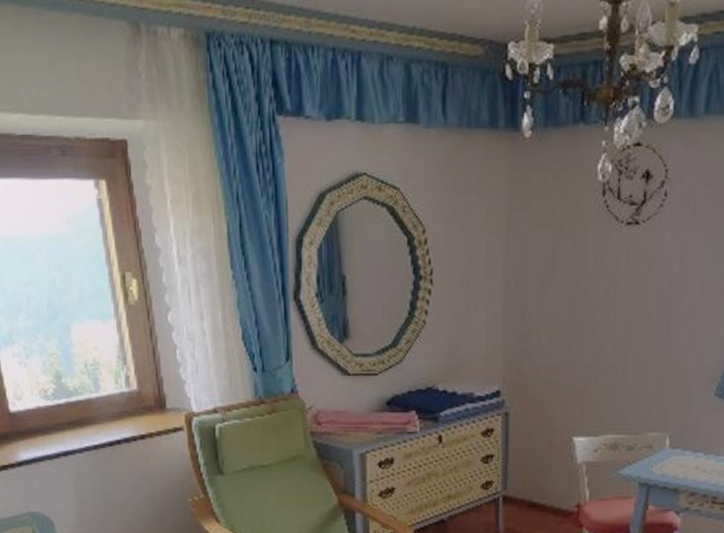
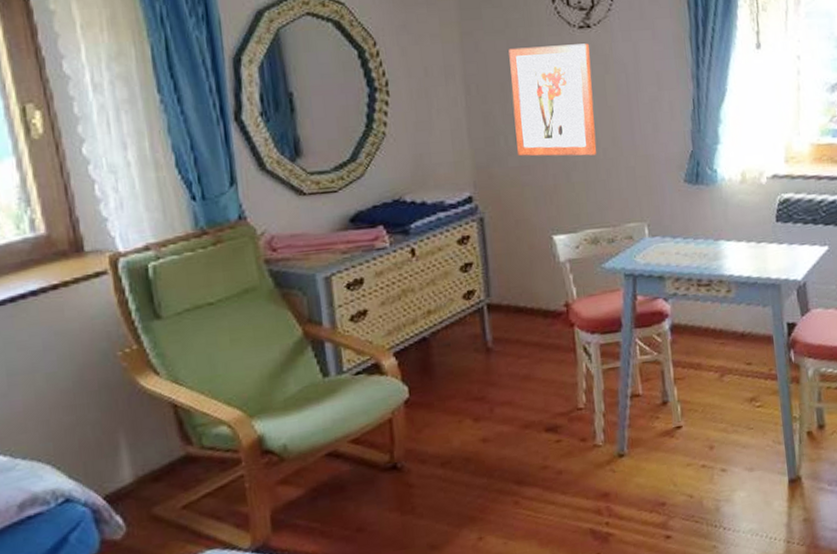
wall art: none [549,241,635,360] -> present [508,43,597,156]

